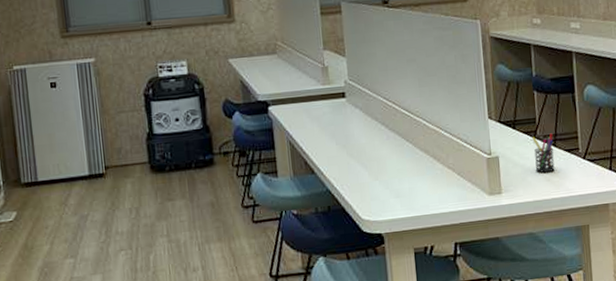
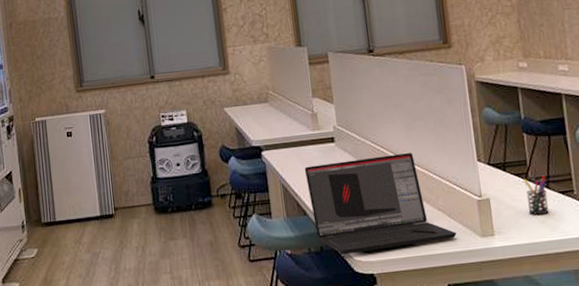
laptop: none [313,109,465,215] -> present [304,153,457,255]

